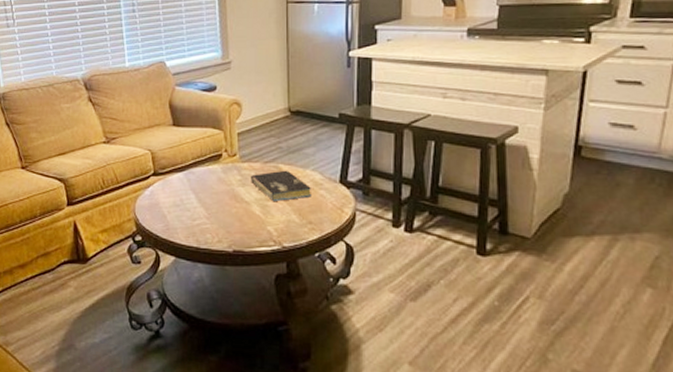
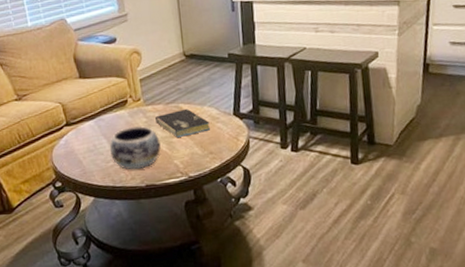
decorative bowl: none [197,183,254,232] -> present [109,125,161,170]

